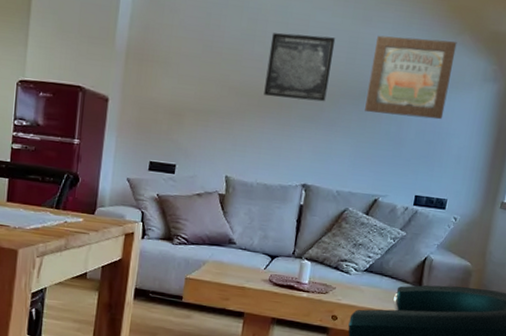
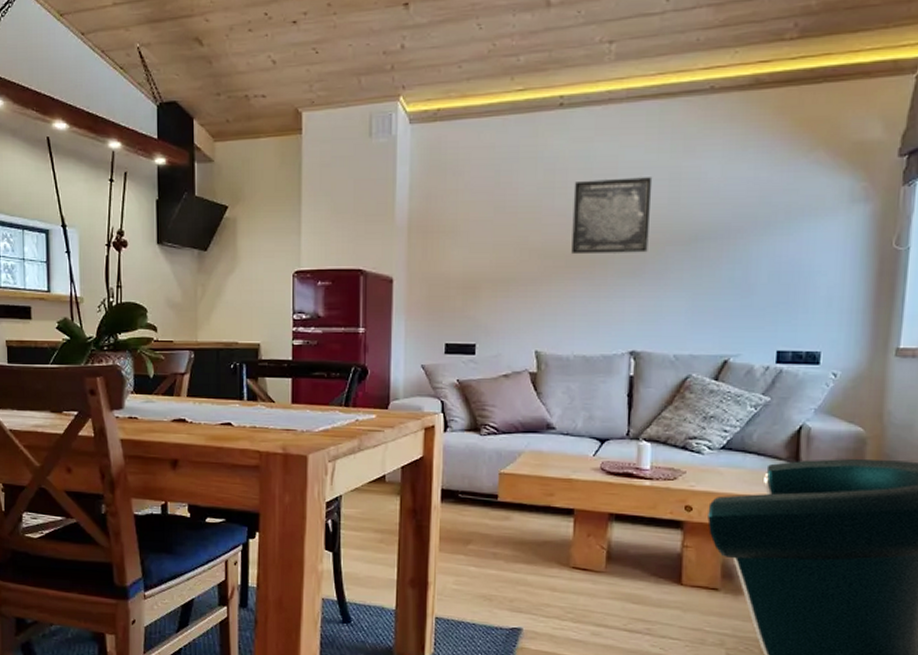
wall art: present [365,35,457,120] -> none [699,159,810,259]

